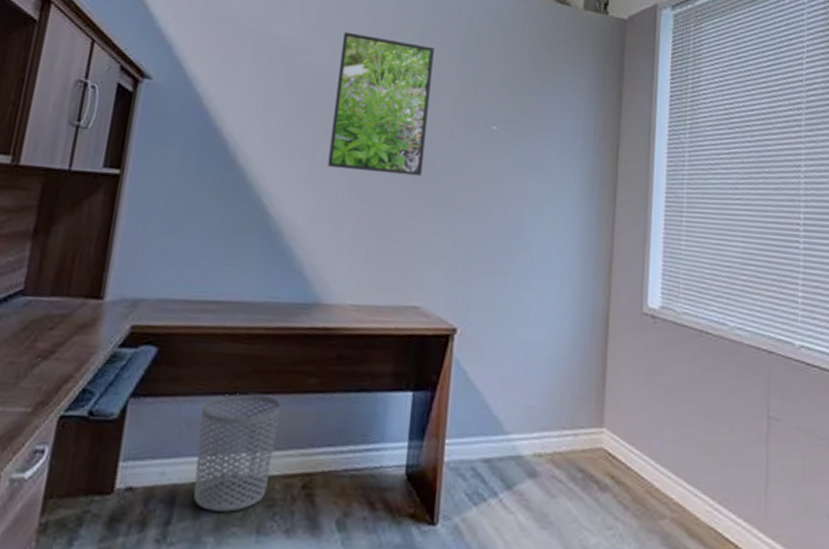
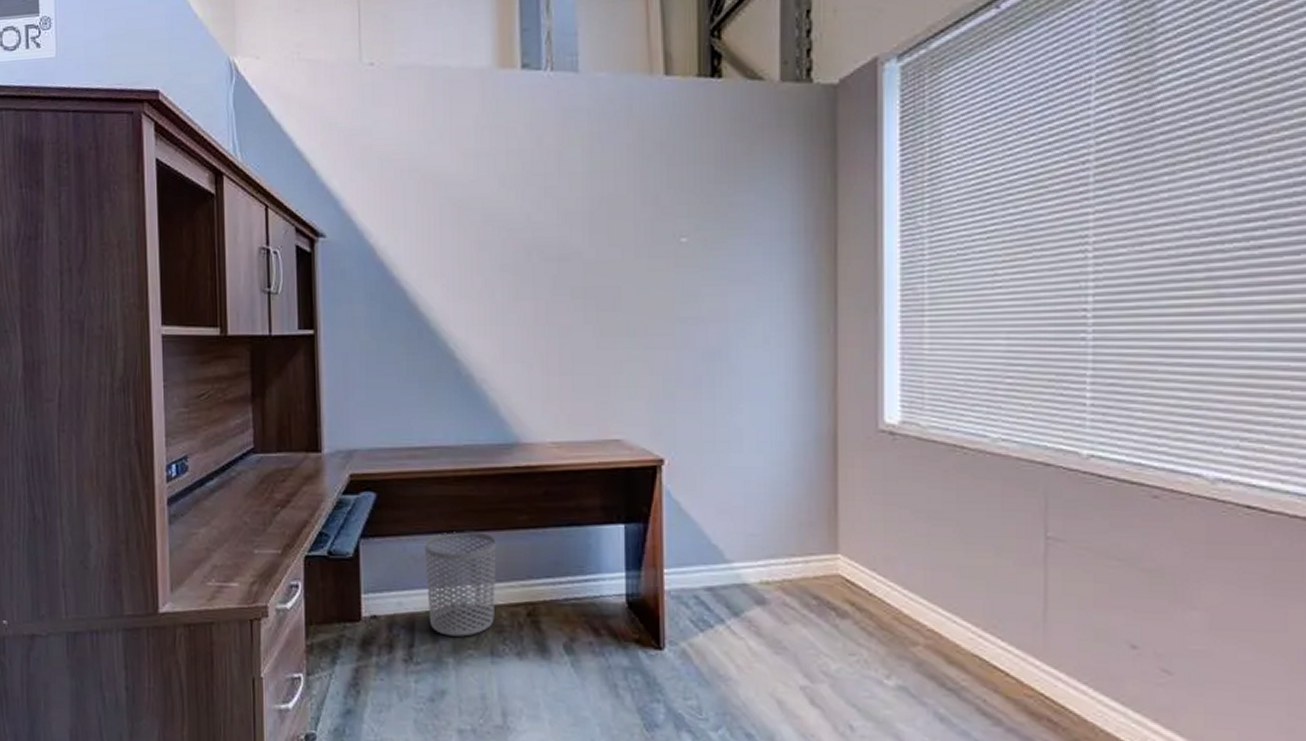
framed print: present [327,31,434,176] -> none [506,155,609,305]

